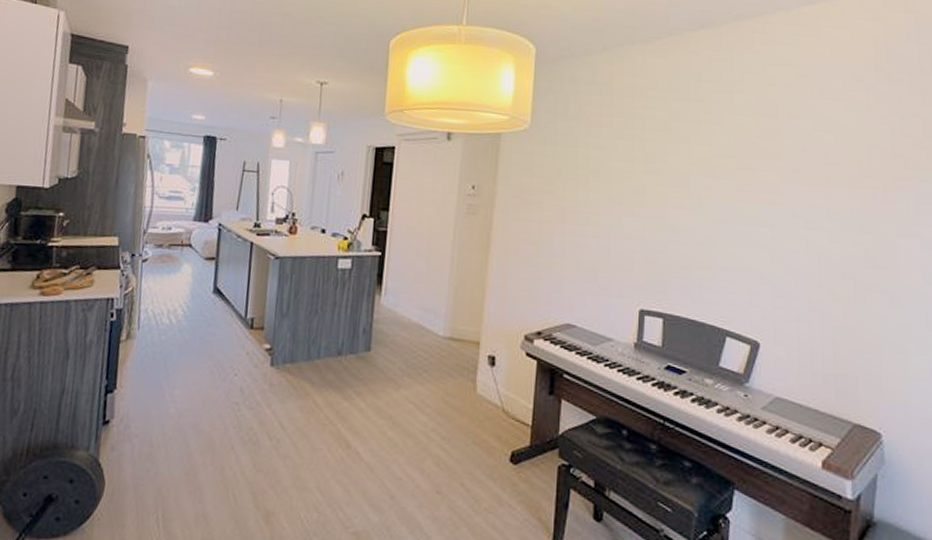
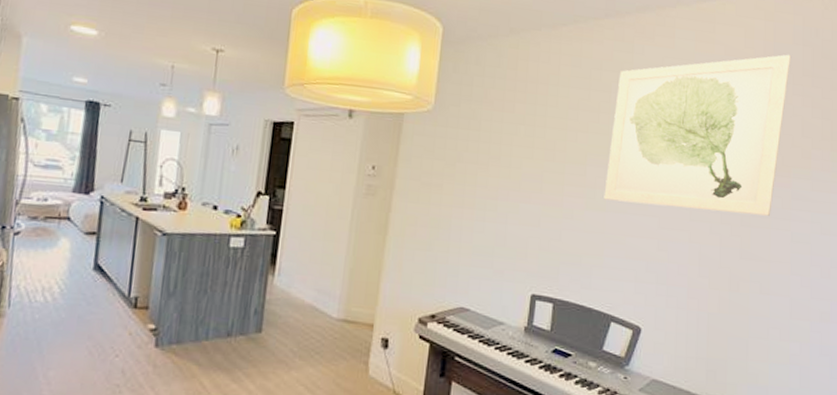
wall art: none [710,53,906,222] -> present [604,54,792,216]

